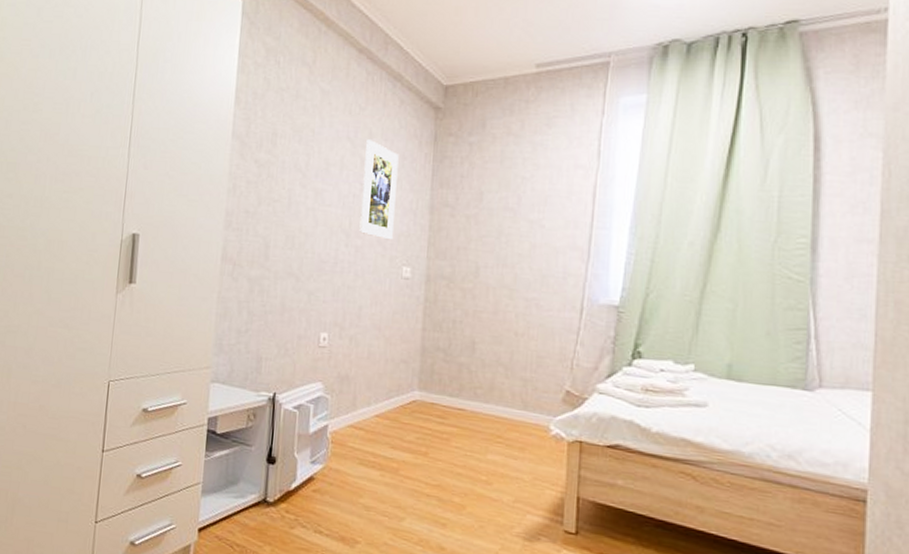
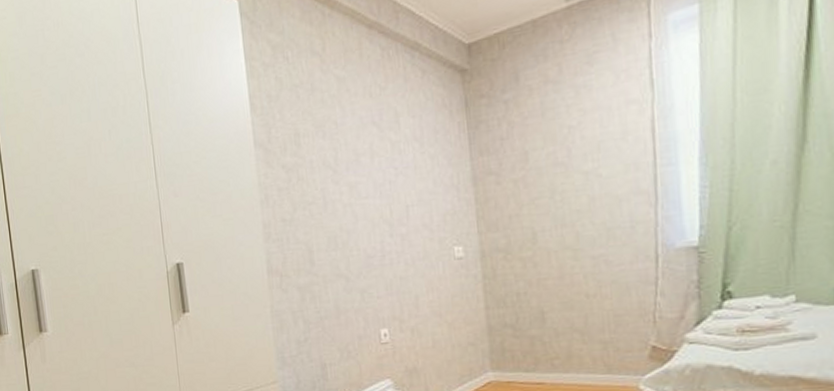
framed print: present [359,139,399,240] -> none [393,119,439,222]

